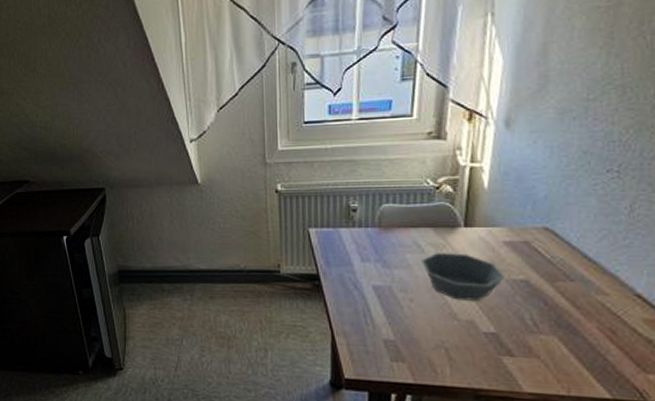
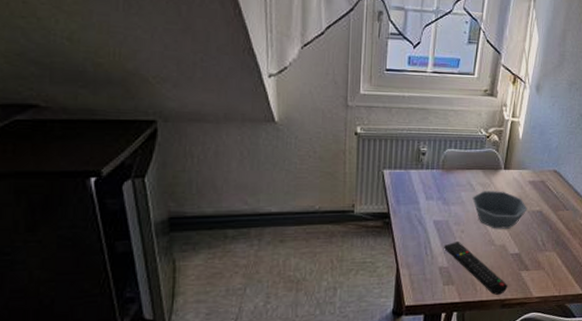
remote control: none [388,312,483,382] -> present [444,242,508,295]

